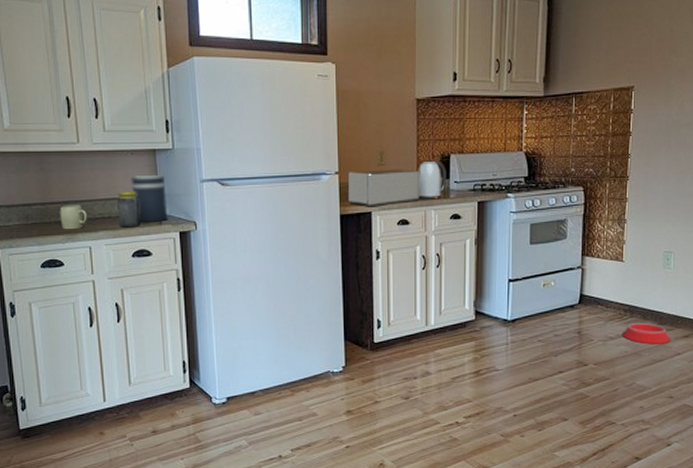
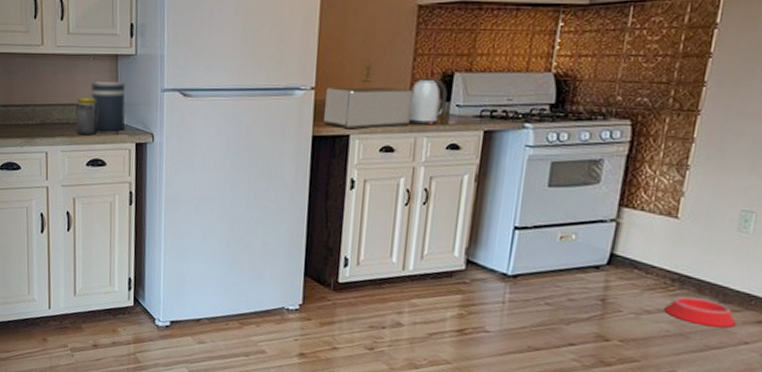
mug: present [60,205,87,230] -> none [20,108,46,134]

